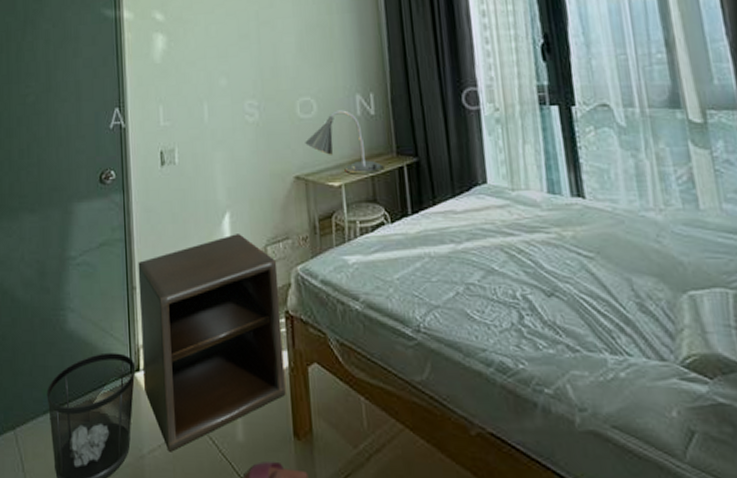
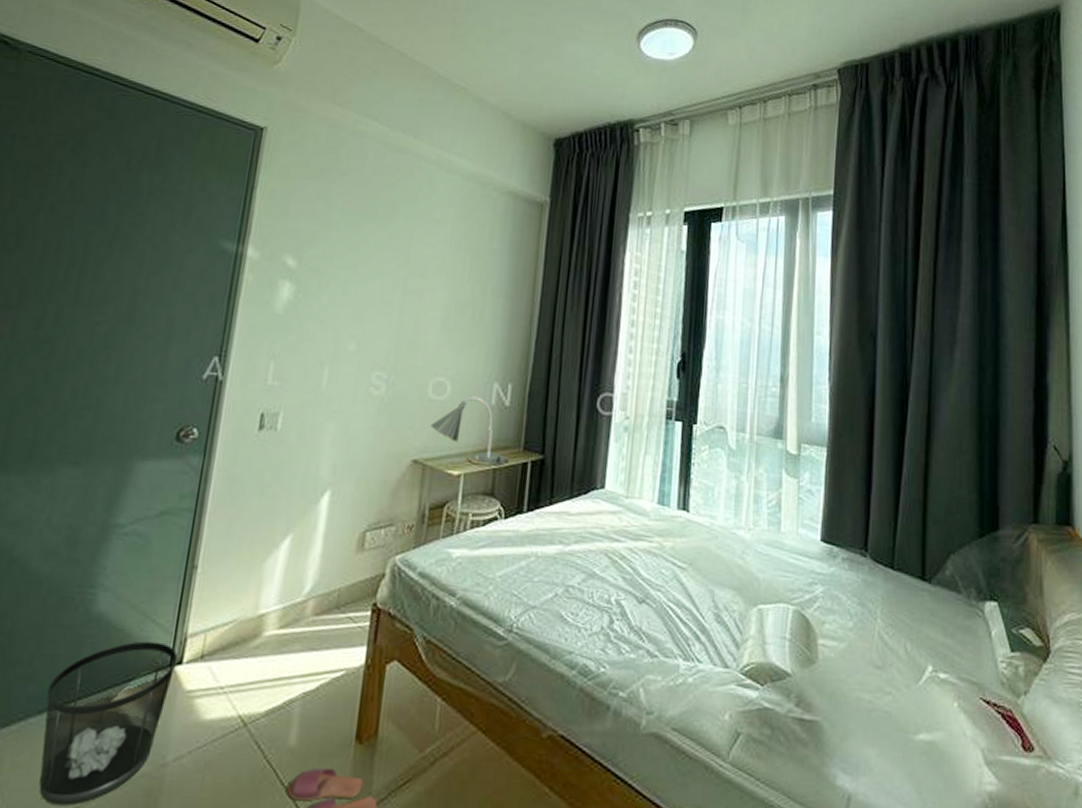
nightstand: present [138,234,286,452] -> none [183,515,374,759]

